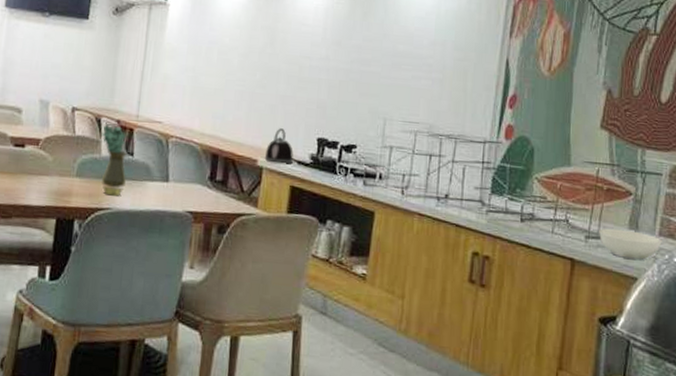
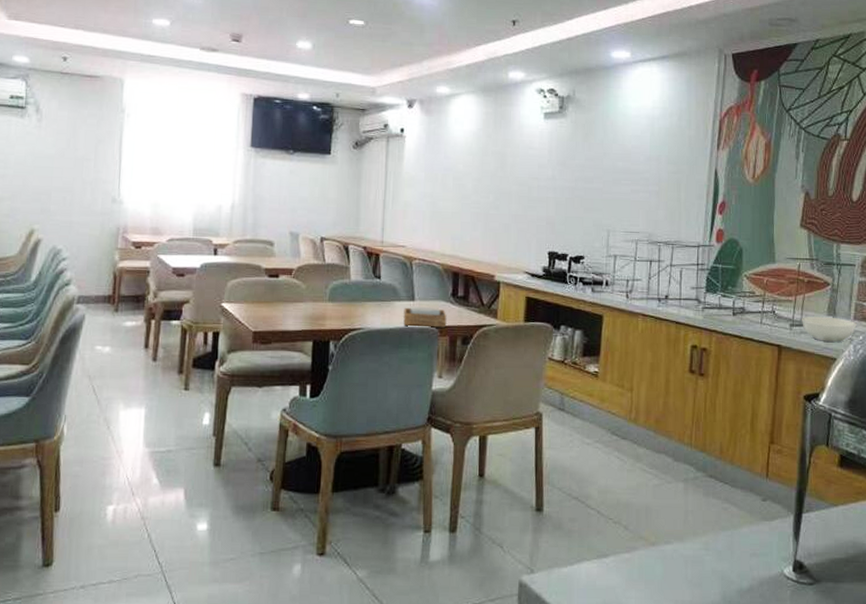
vase: present [101,123,127,196] -> none [350,250,375,317]
napkin holder: none [155,188,203,214] -> present [403,306,447,328]
kettle: present [264,128,294,165] -> none [501,245,528,279]

